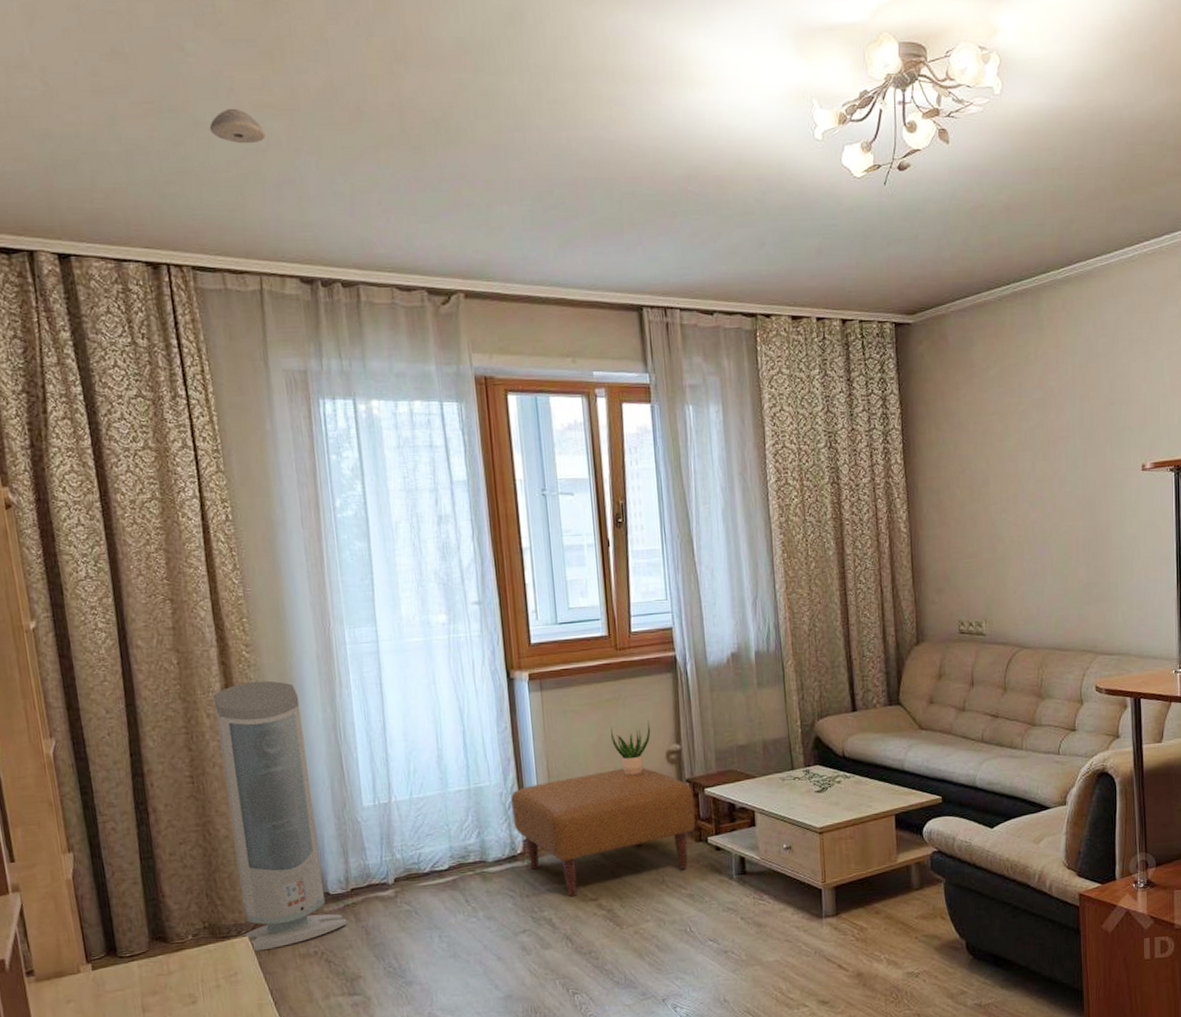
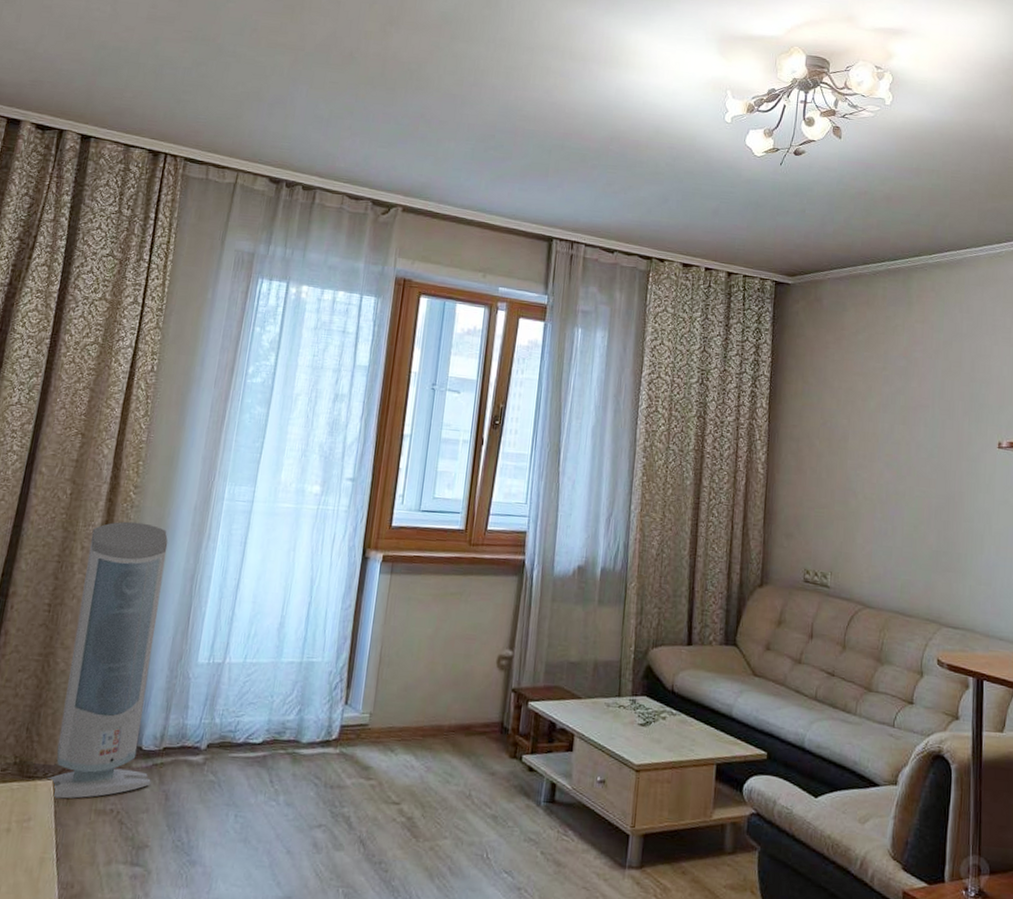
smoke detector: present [209,108,266,144] -> none [229,42,273,71]
ottoman: present [511,767,695,897] -> none [335,666,517,797]
potted plant: present [611,719,651,776] -> none [447,619,488,676]

